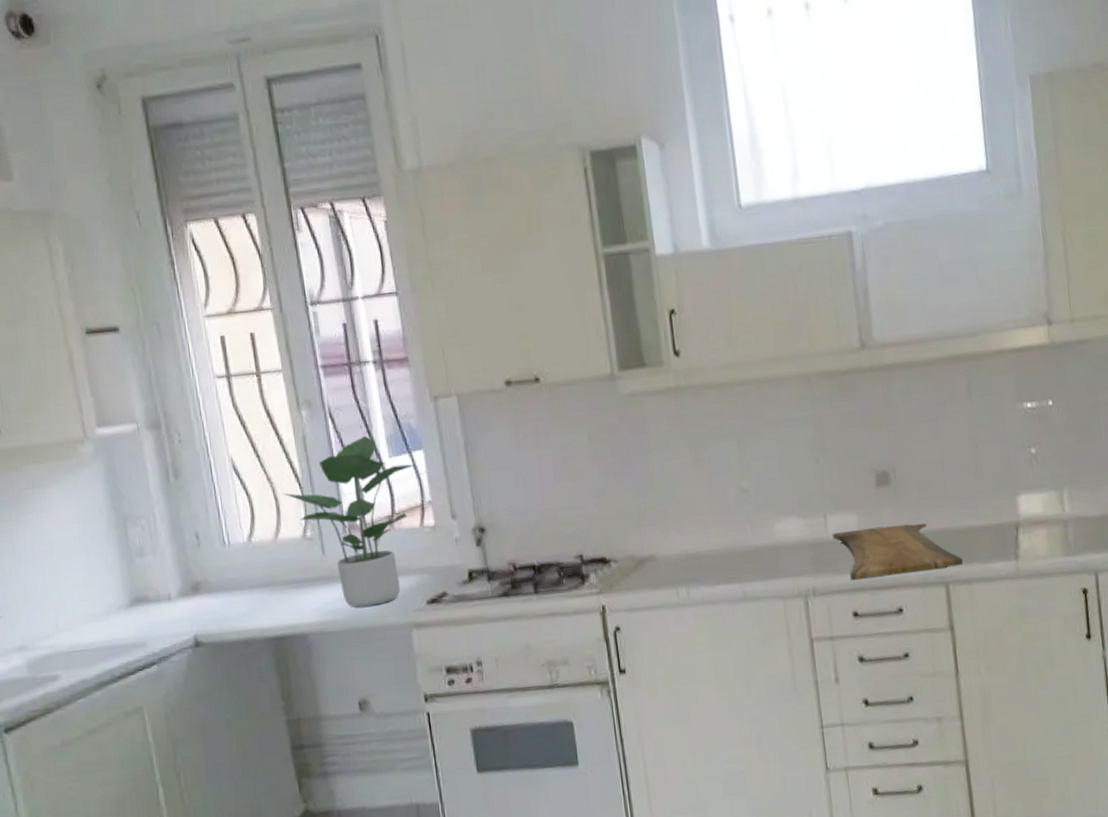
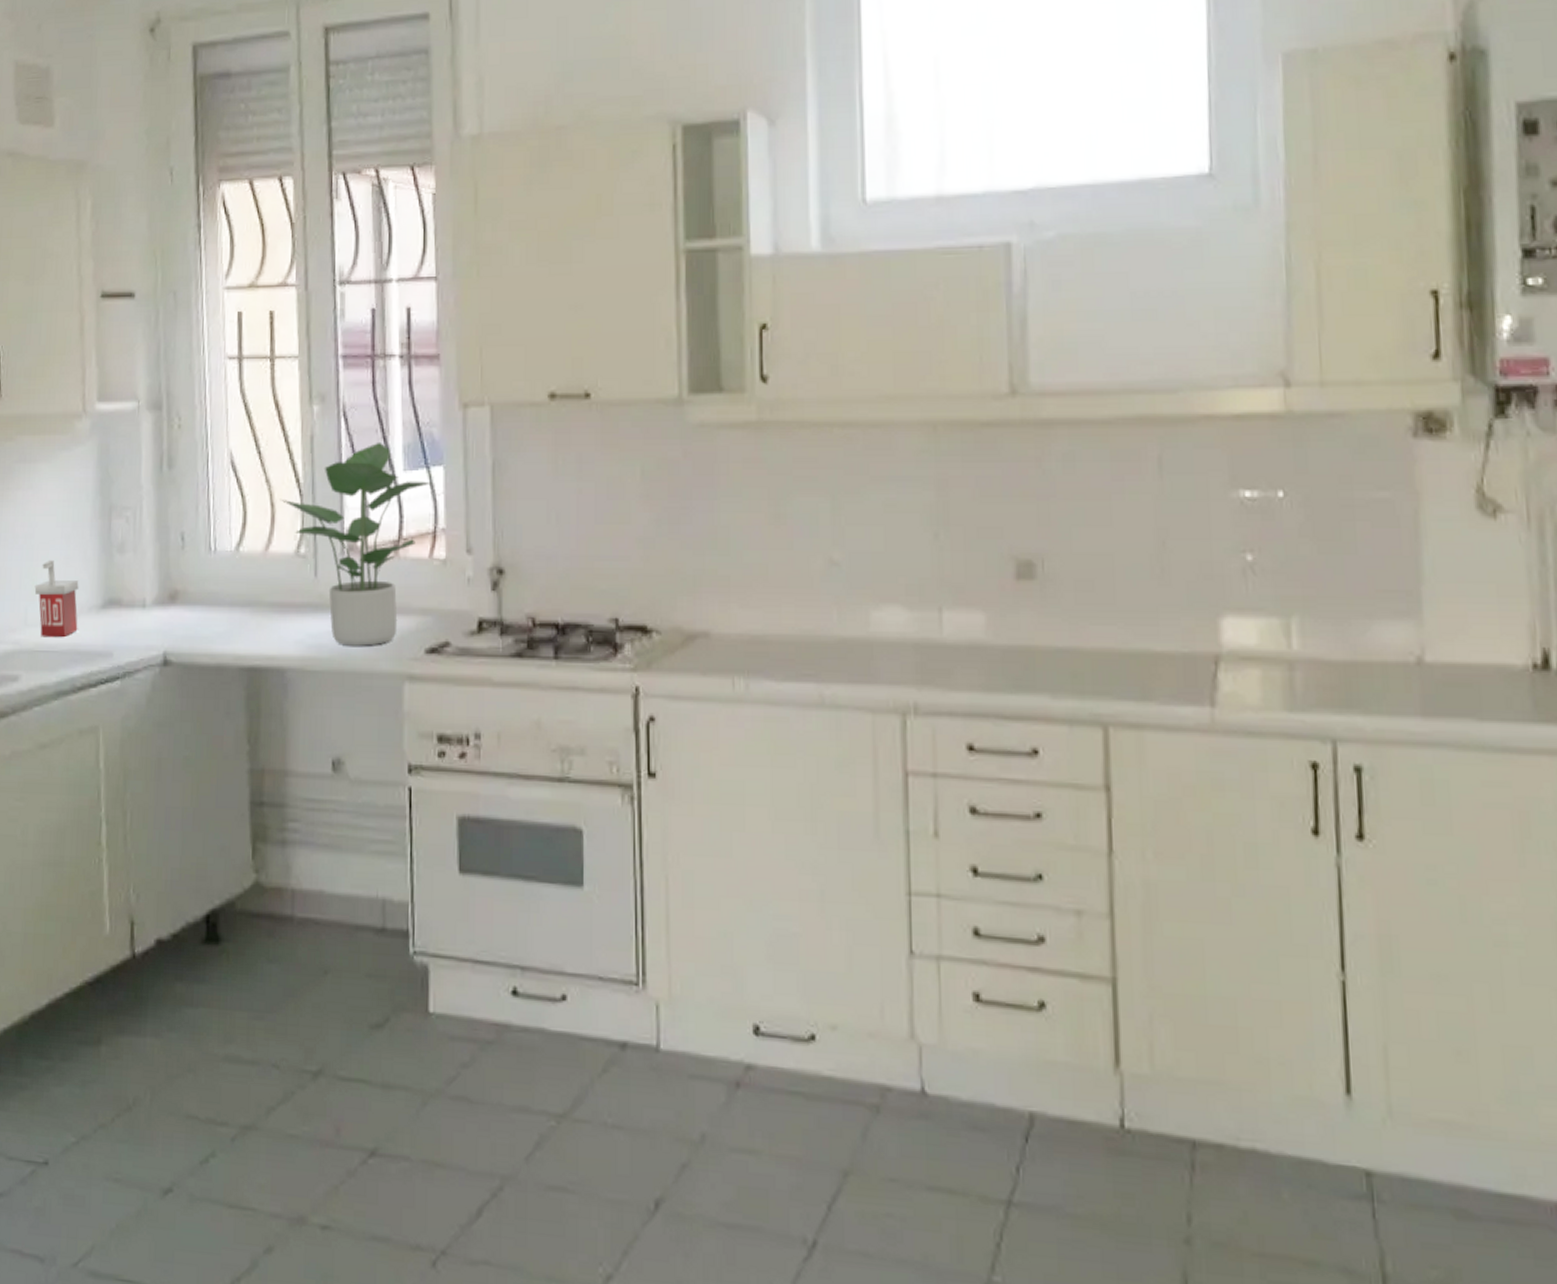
soap dispenser: none [61,571,110,638] -> present [34,560,79,637]
cutting board: present [832,523,963,581] -> none [948,633,1131,703]

